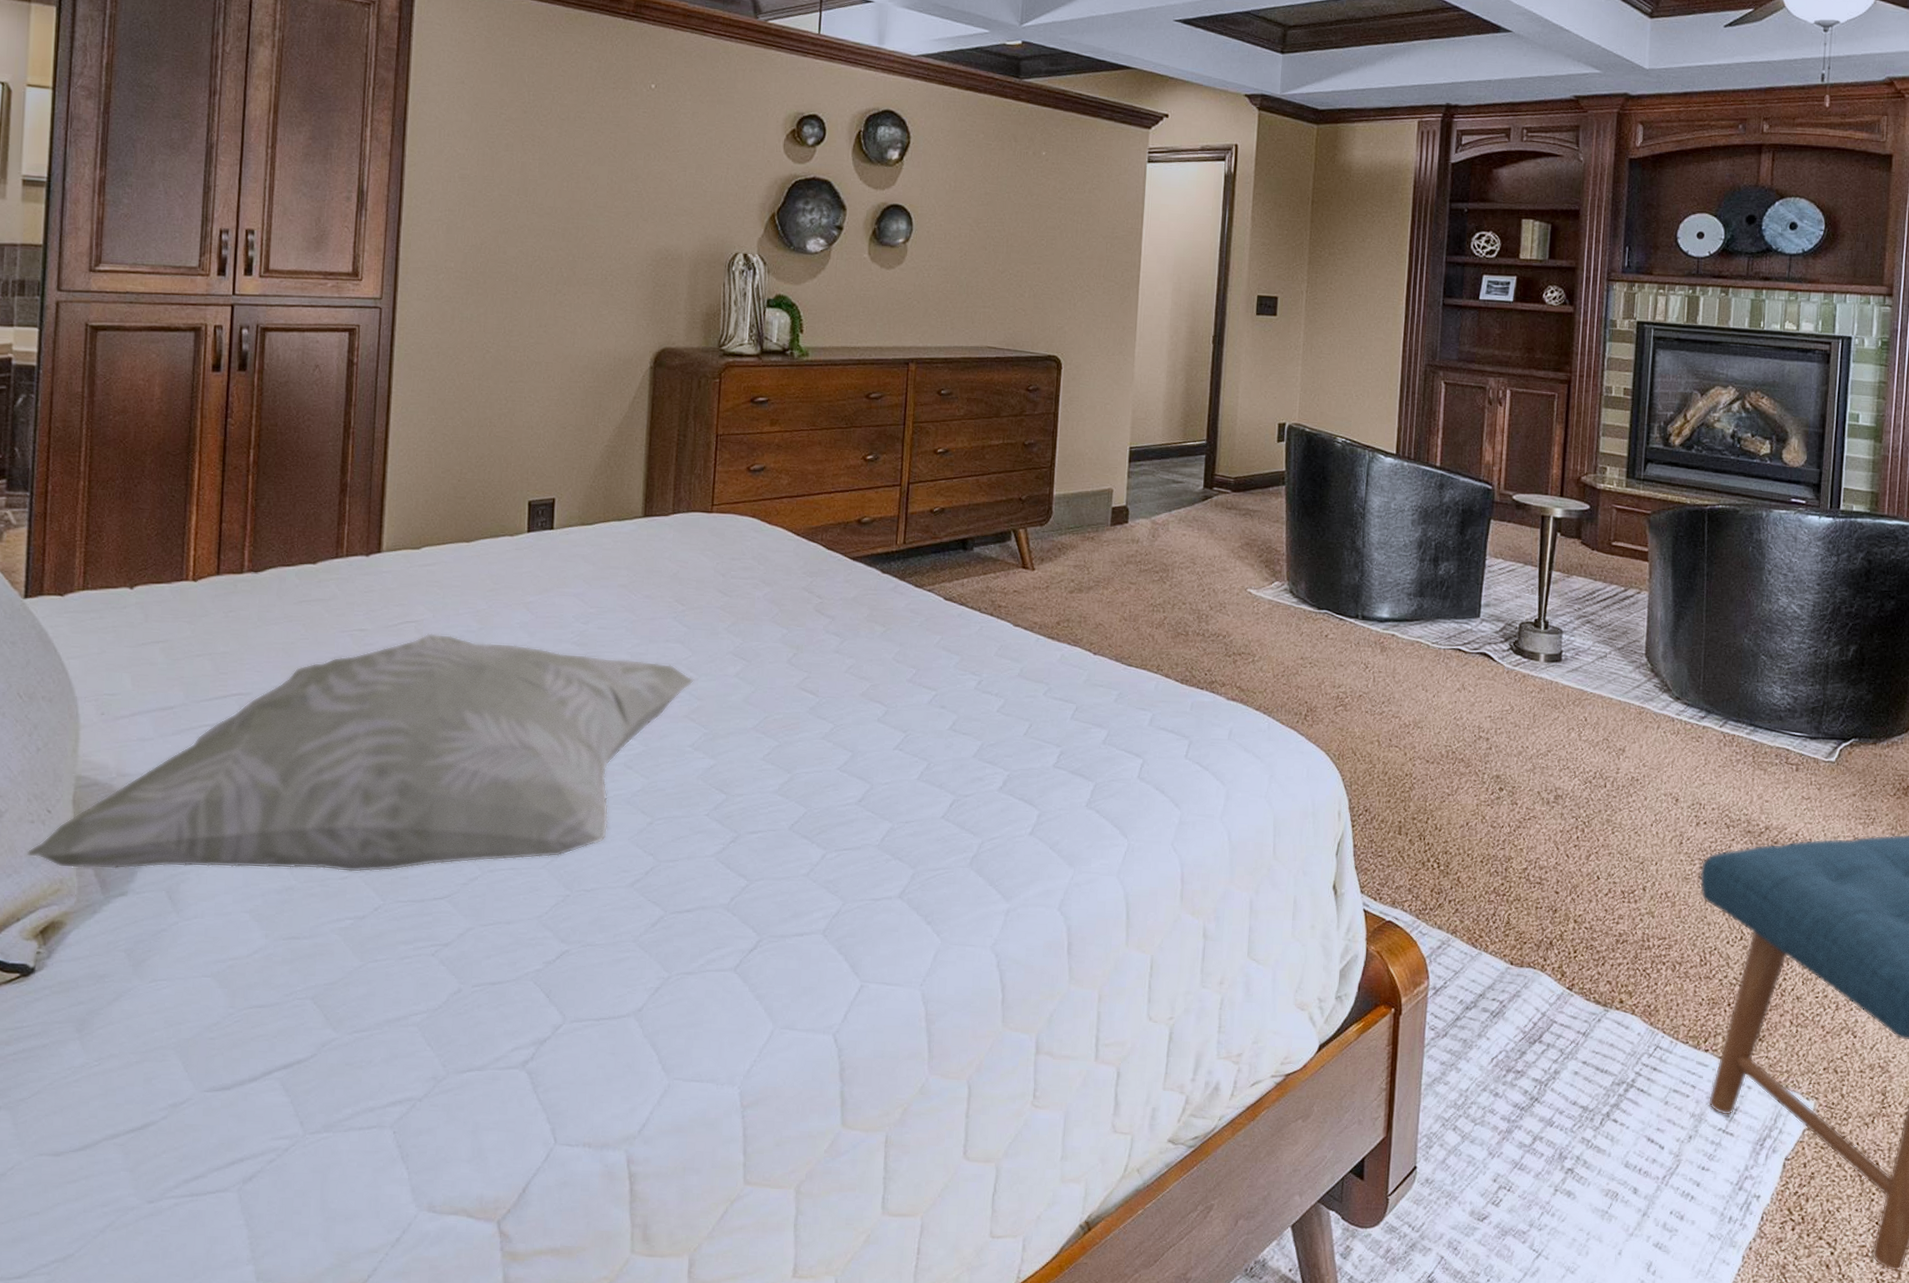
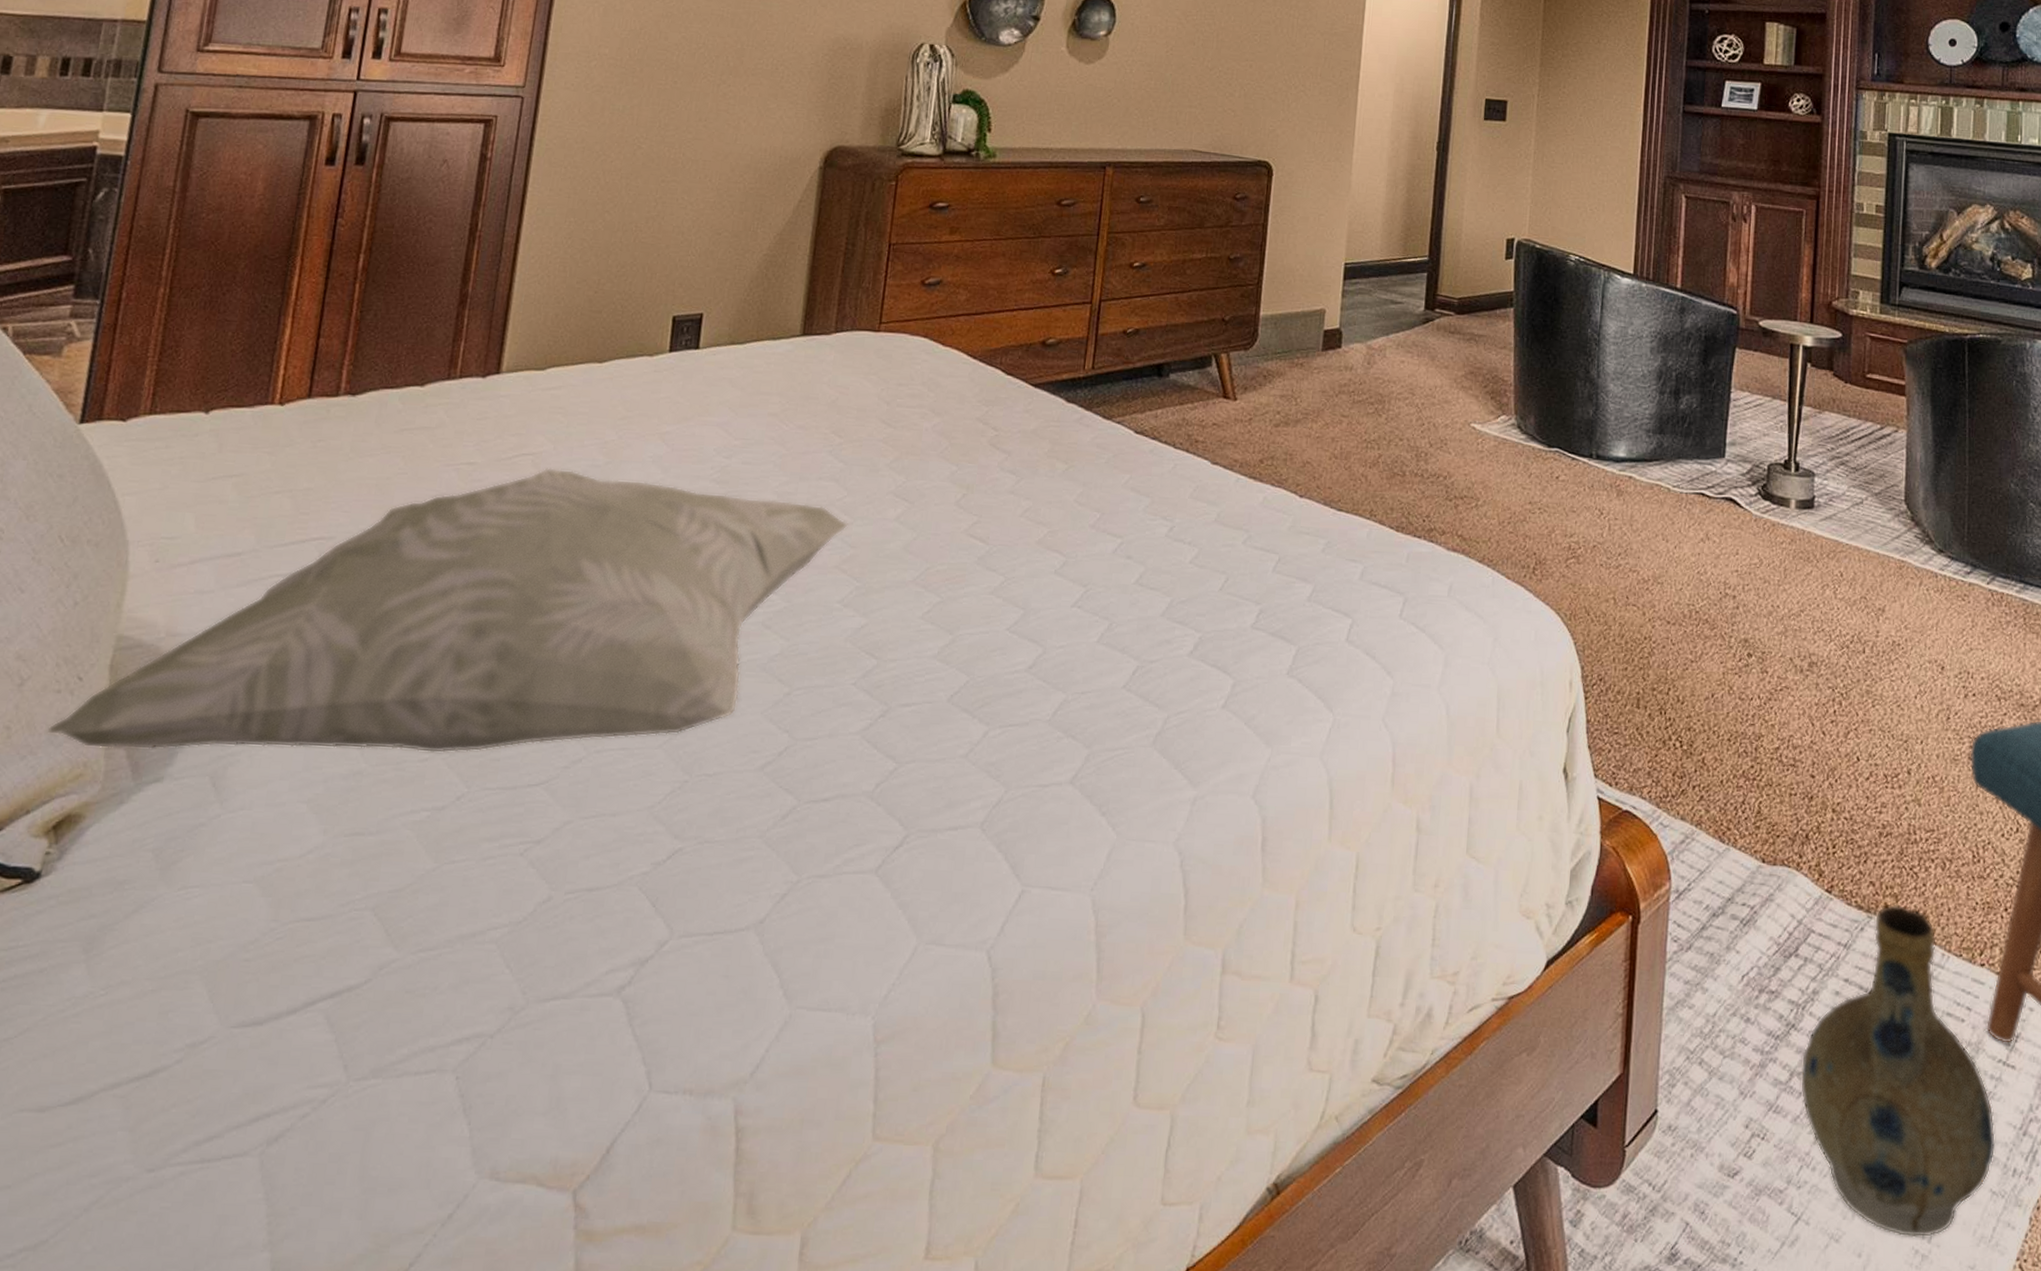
ceramic jug: none [1542,999,1715,1271] -> present [1800,904,1996,1238]

